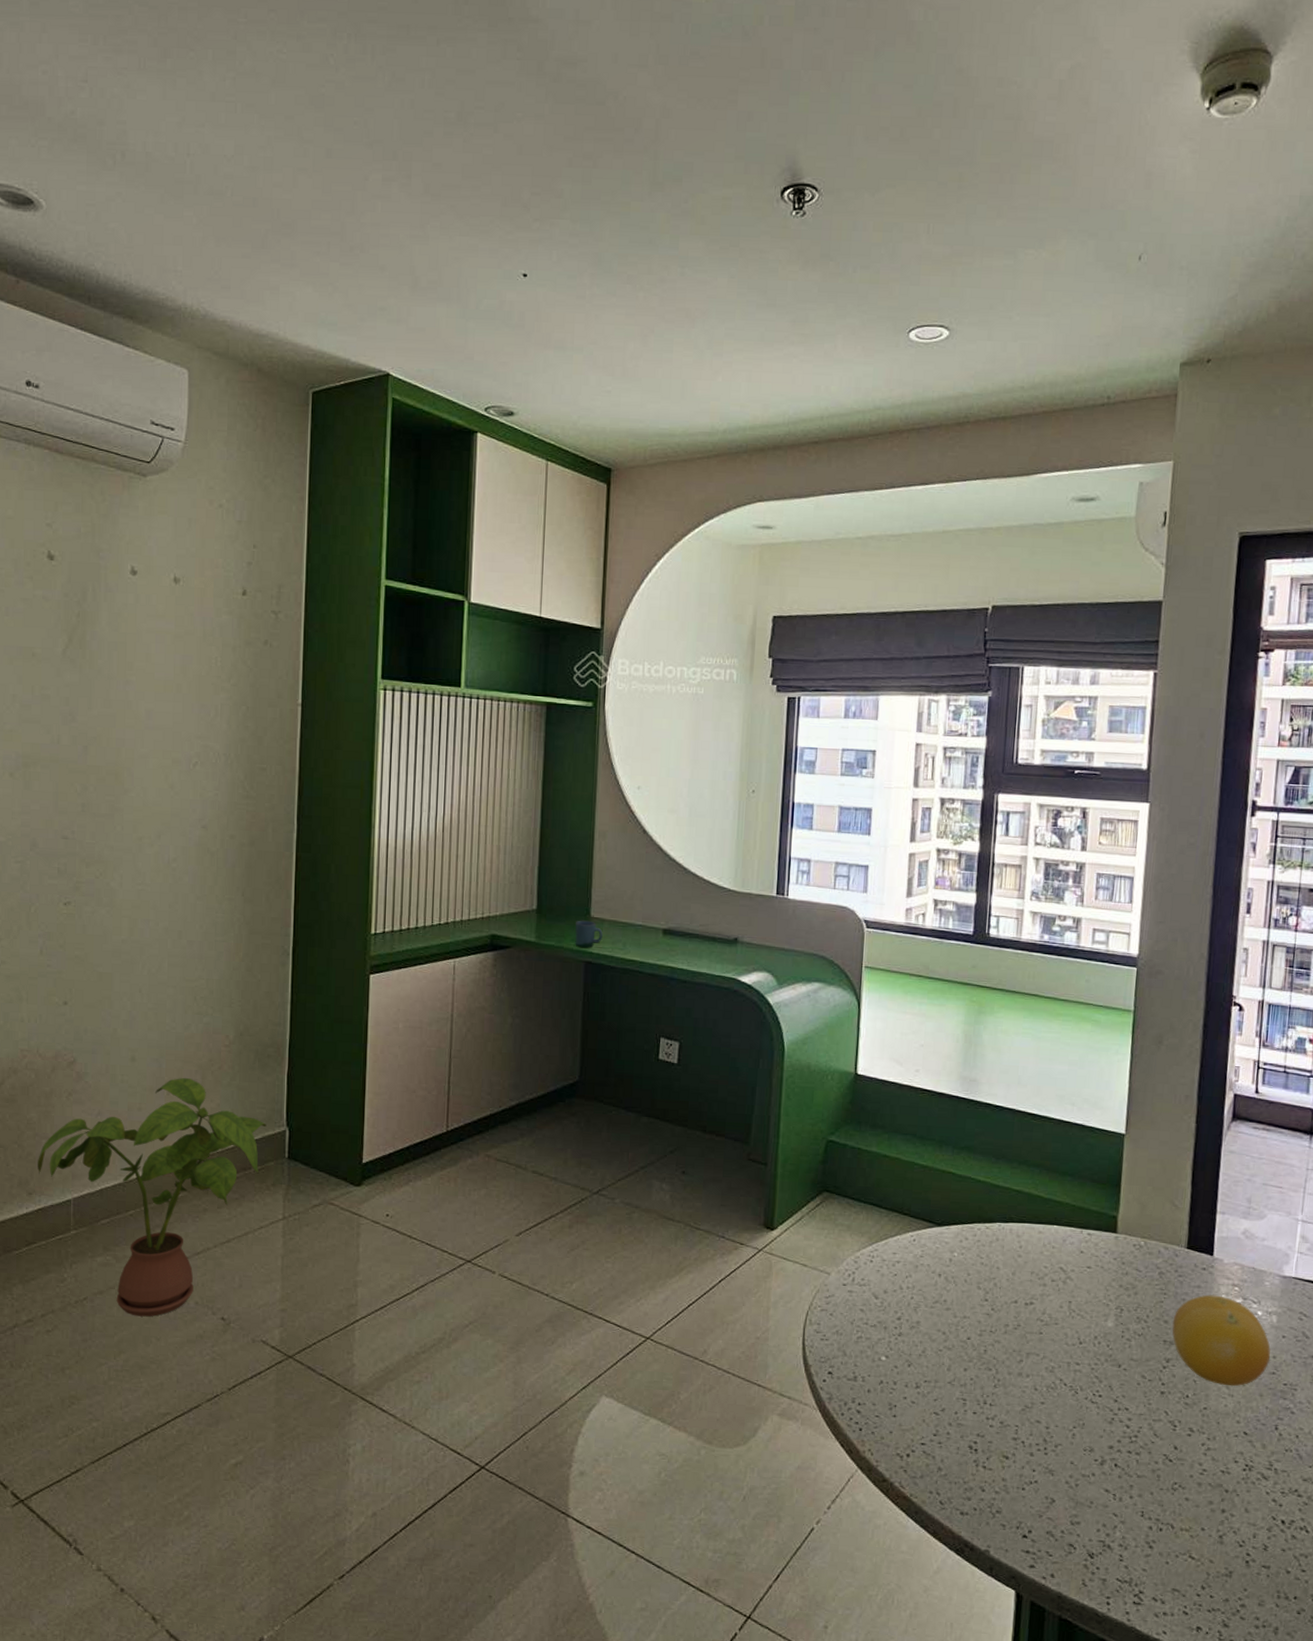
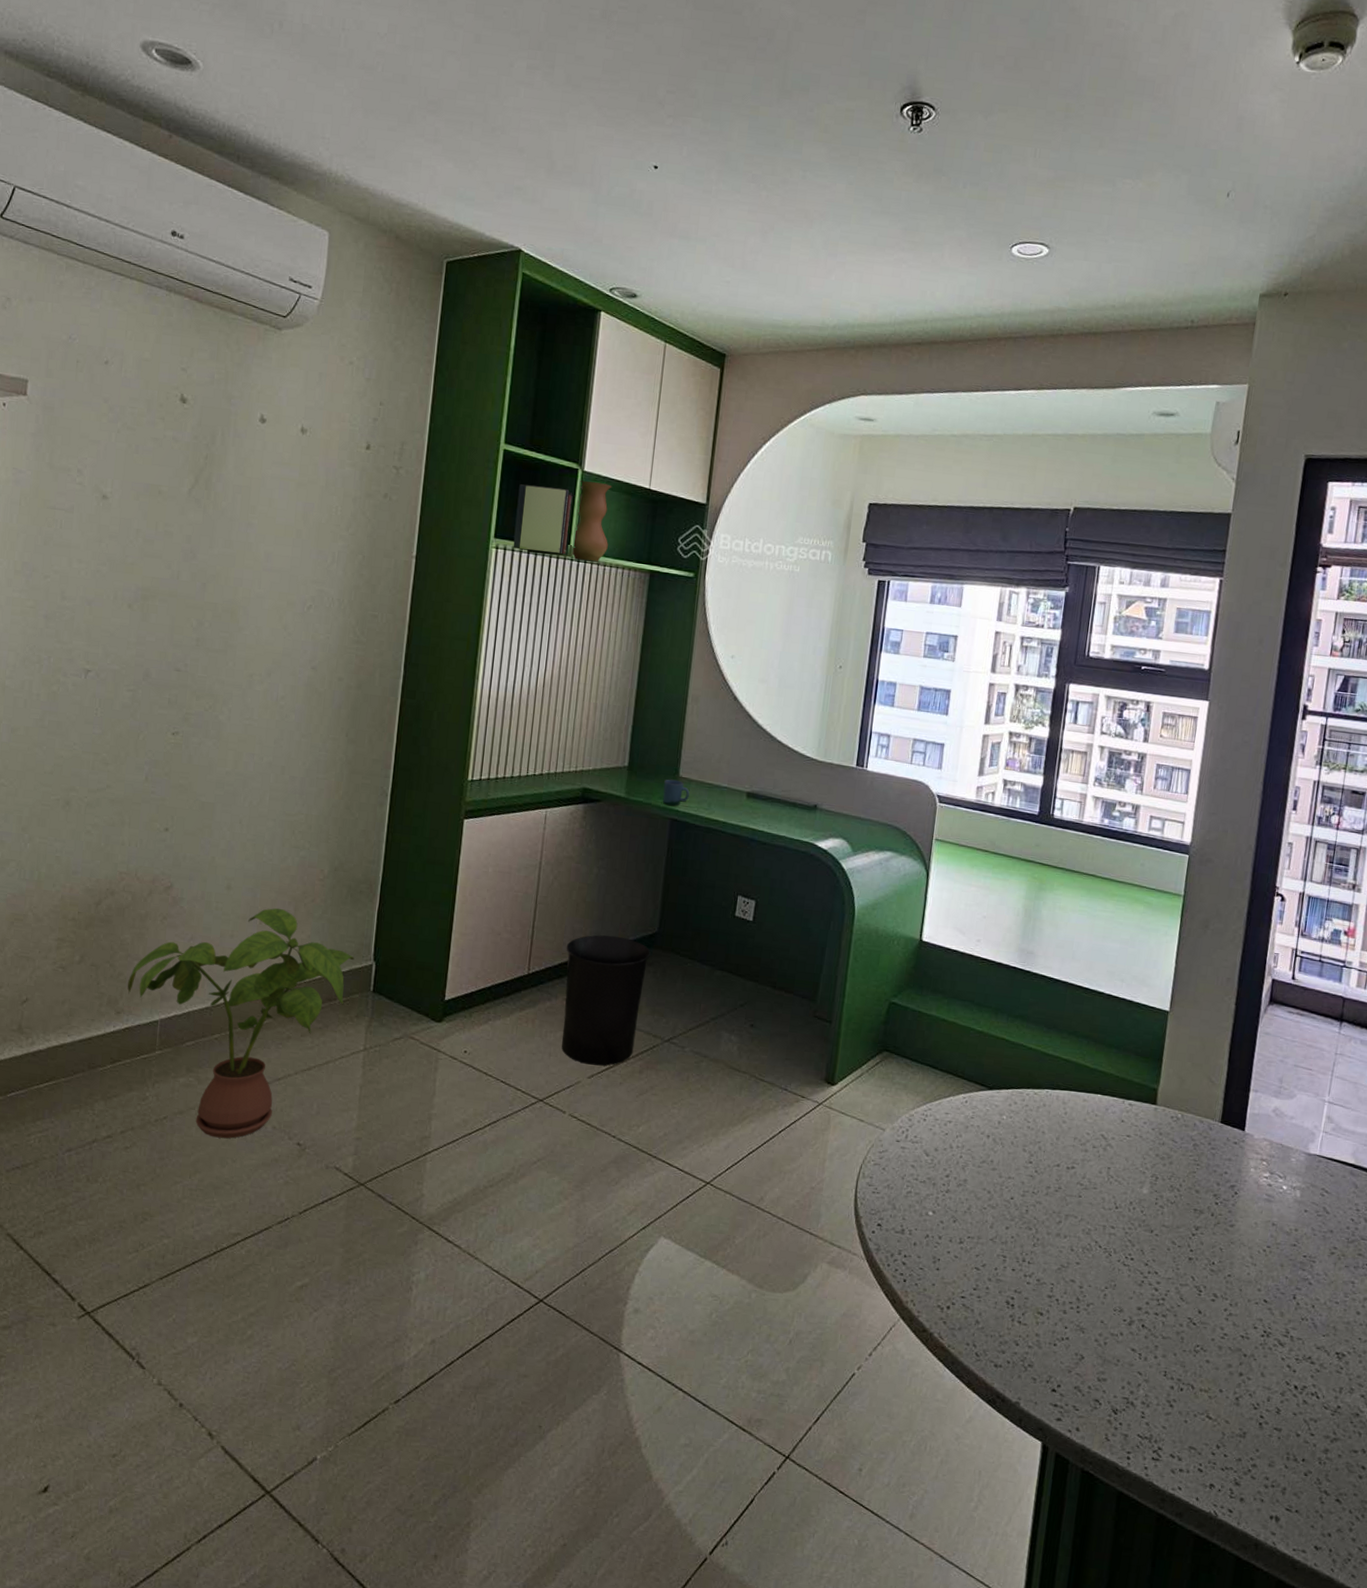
books: none [401,621,465,695] -> present [513,484,574,558]
vase: none [464,613,501,698] -> present [572,481,612,562]
waste bin: none [484,1086,573,1222] -> present [561,935,651,1066]
fruit: present [1172,1294,1271,1387] -> none [1202,1167,1293,1256]

